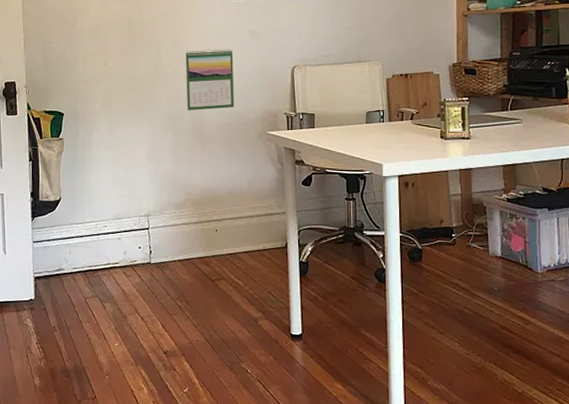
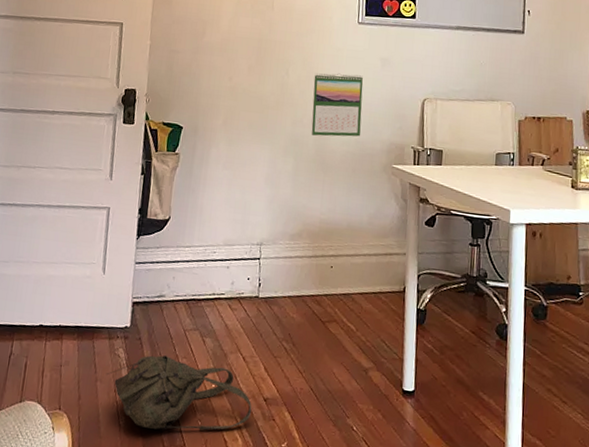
backpack: none [18,321,154,386] -> present [107,355,252,431]

